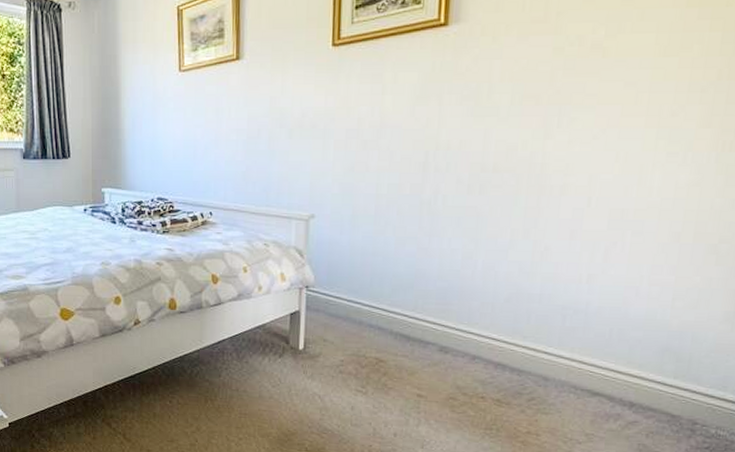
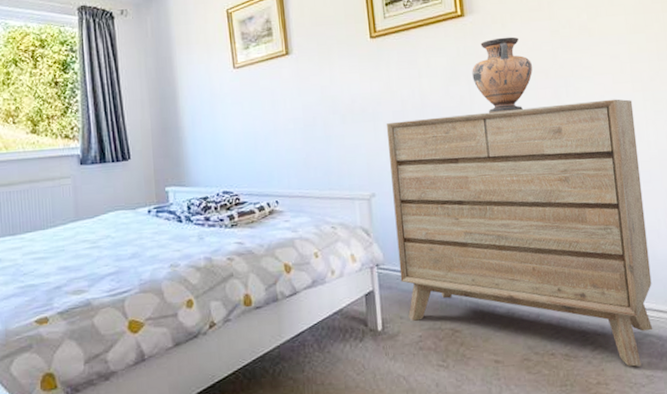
dresser: none [329,134,641,423] -> present [386,99,653,367]
vase: none [445,52,522,140] -> present [472,36,533,113]

